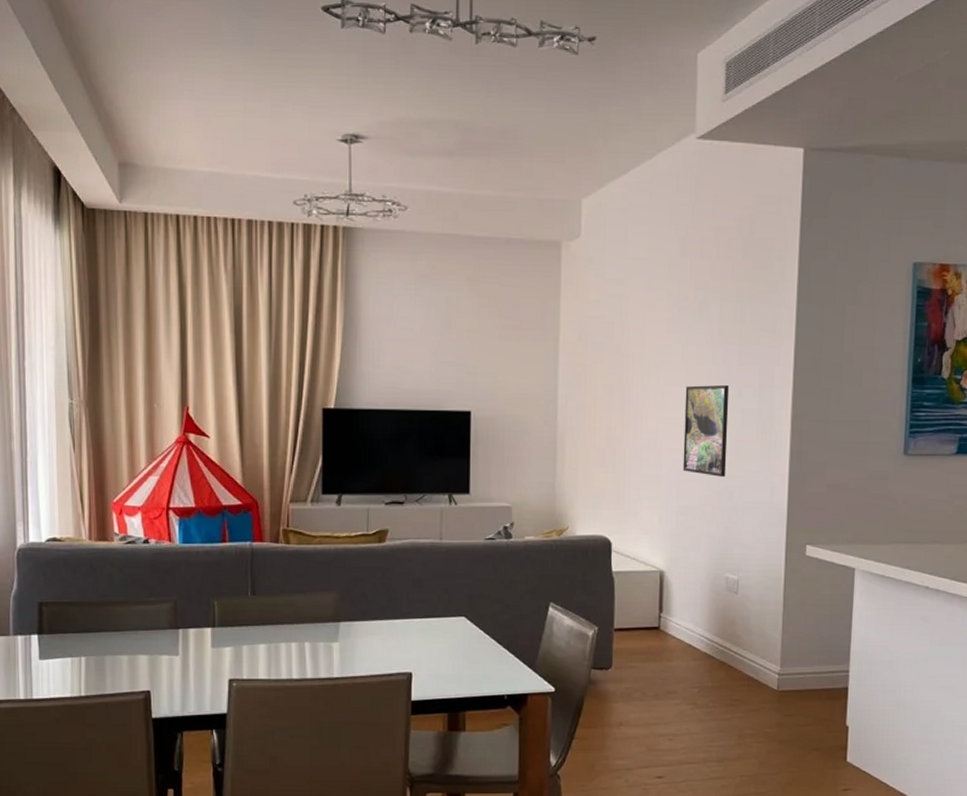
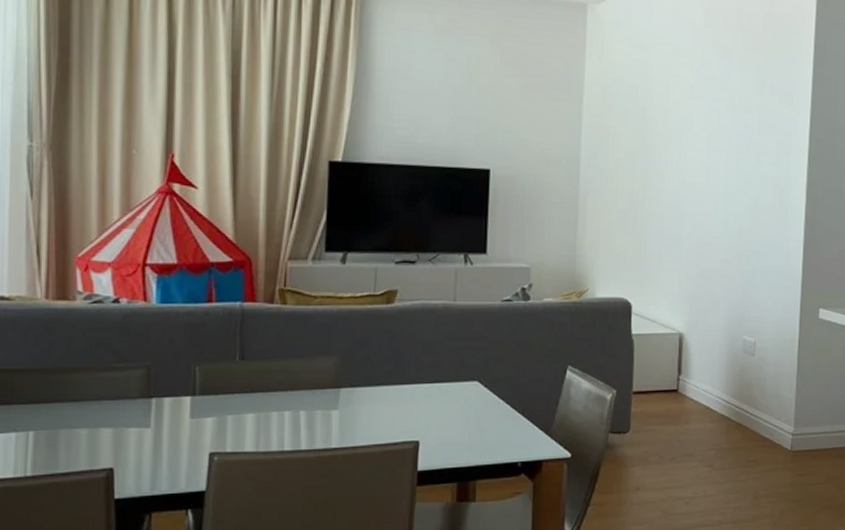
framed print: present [682,384,730,477] -> none [703,151,749,241]

